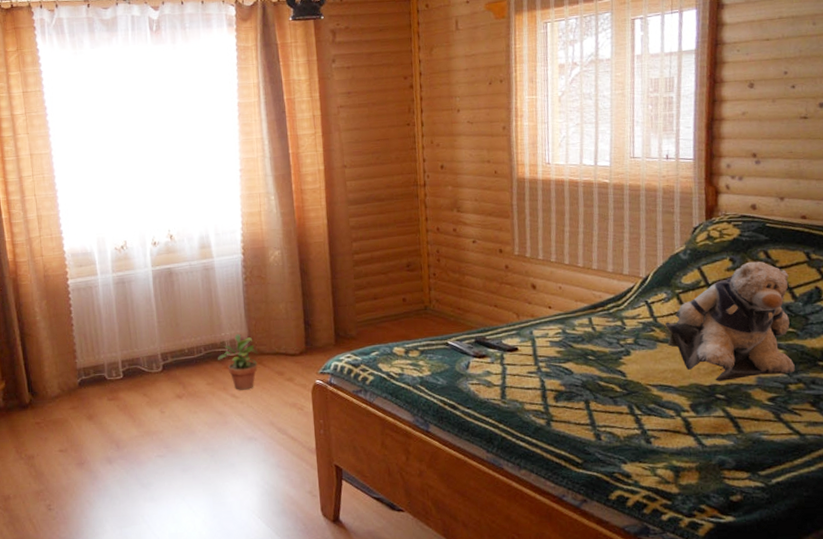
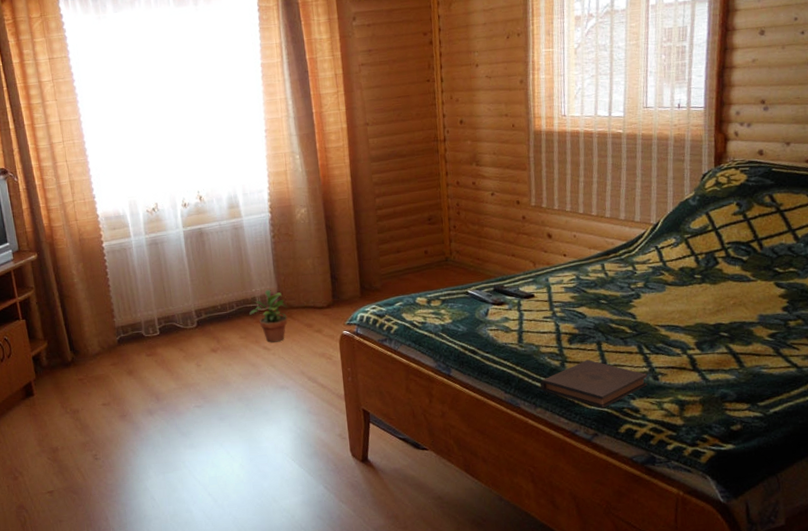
book: none [524,419,640,473] -> present [540,359,648,409]
teddy bear: present [665,261,795,381] -> none [674,204,795,320]

